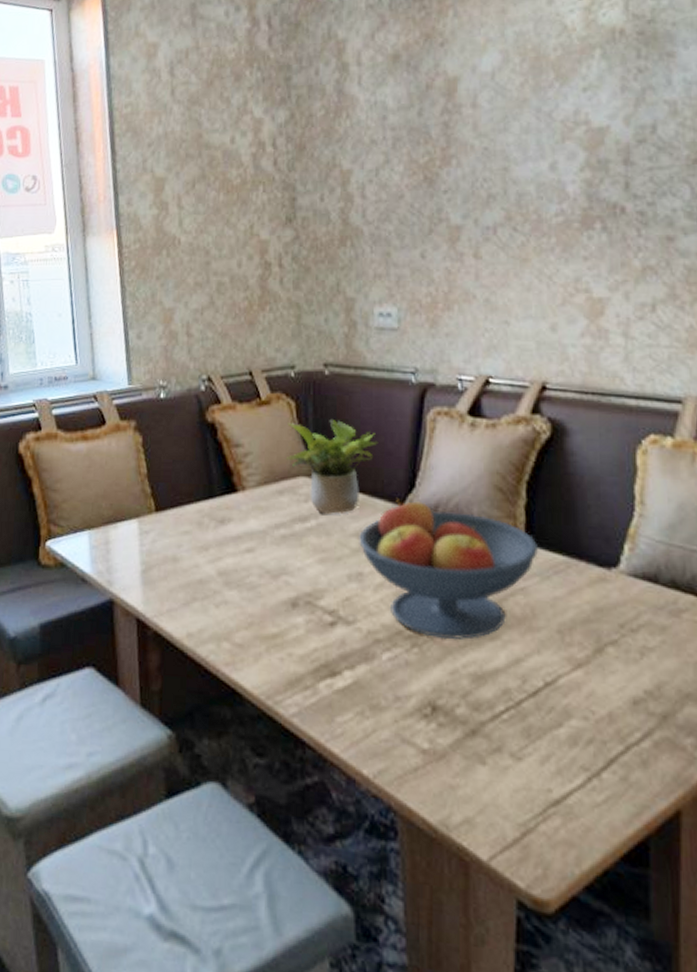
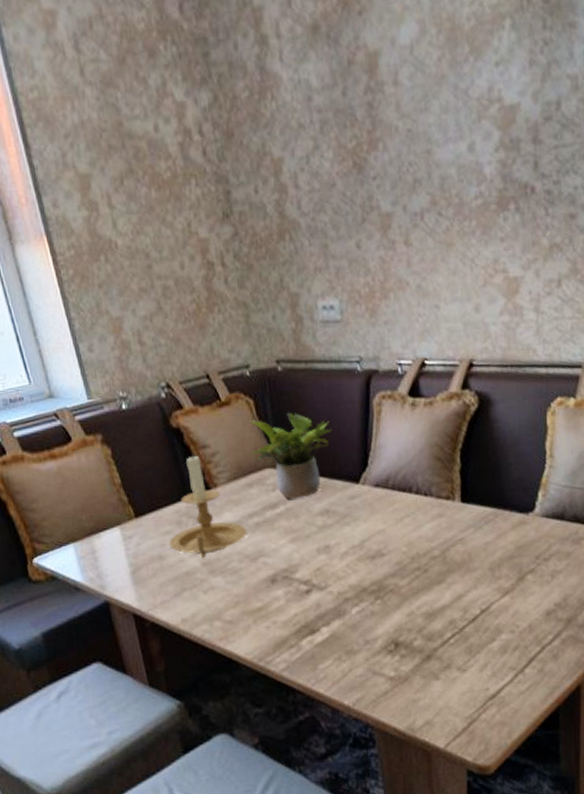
candle holder: none [186,450,271,567] -> present [169,452,247,559]
fruit bowl: present [359,499,539,640] -> none [323,478,473,590]

